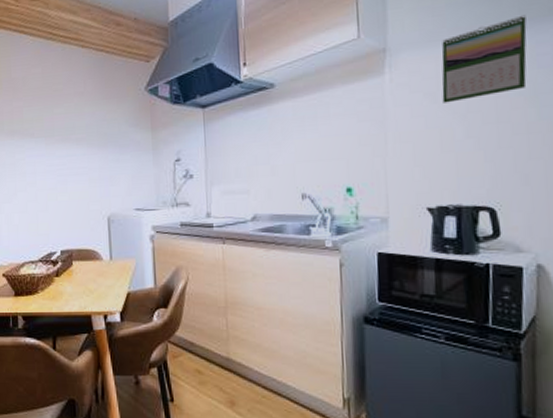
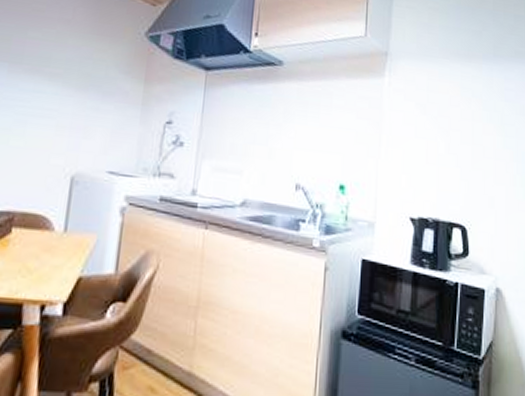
calendar: present [441,14,527,103] -> none [431,51,499,118]

